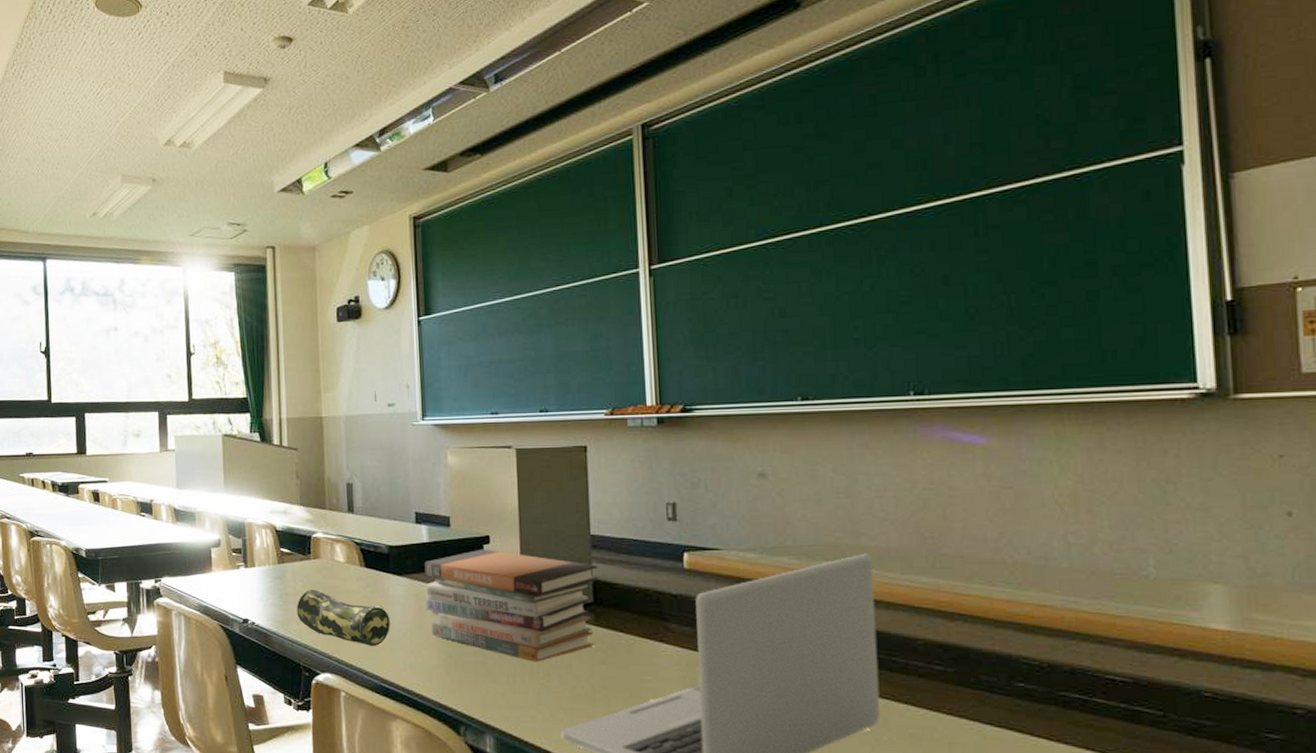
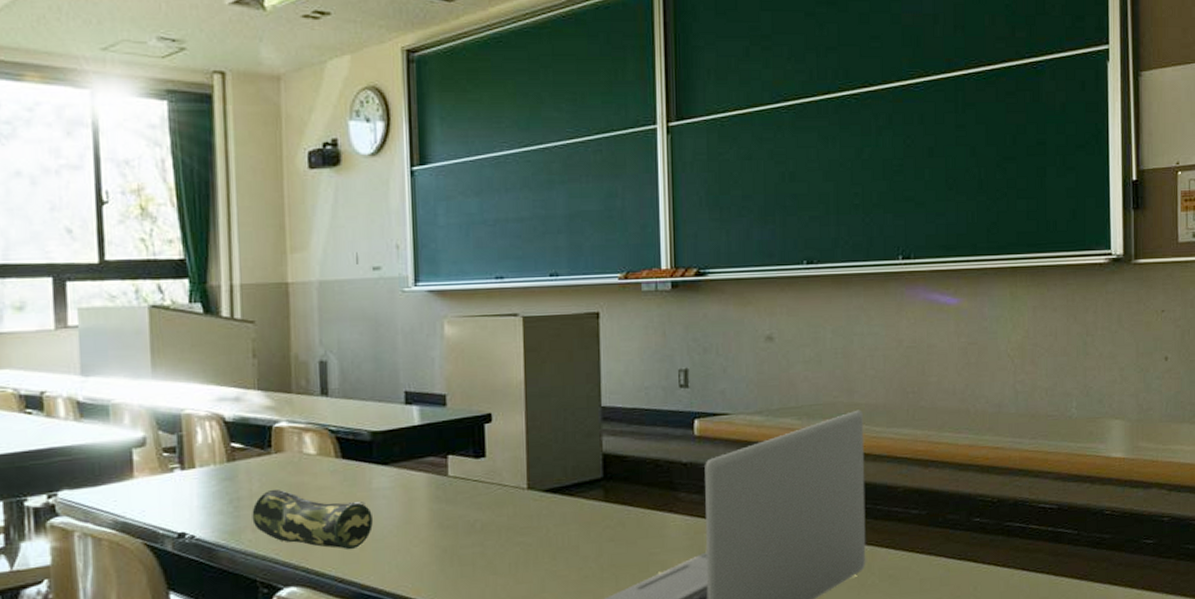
book stack: present [424,549,598,662] -> none [415,428,609,547]

